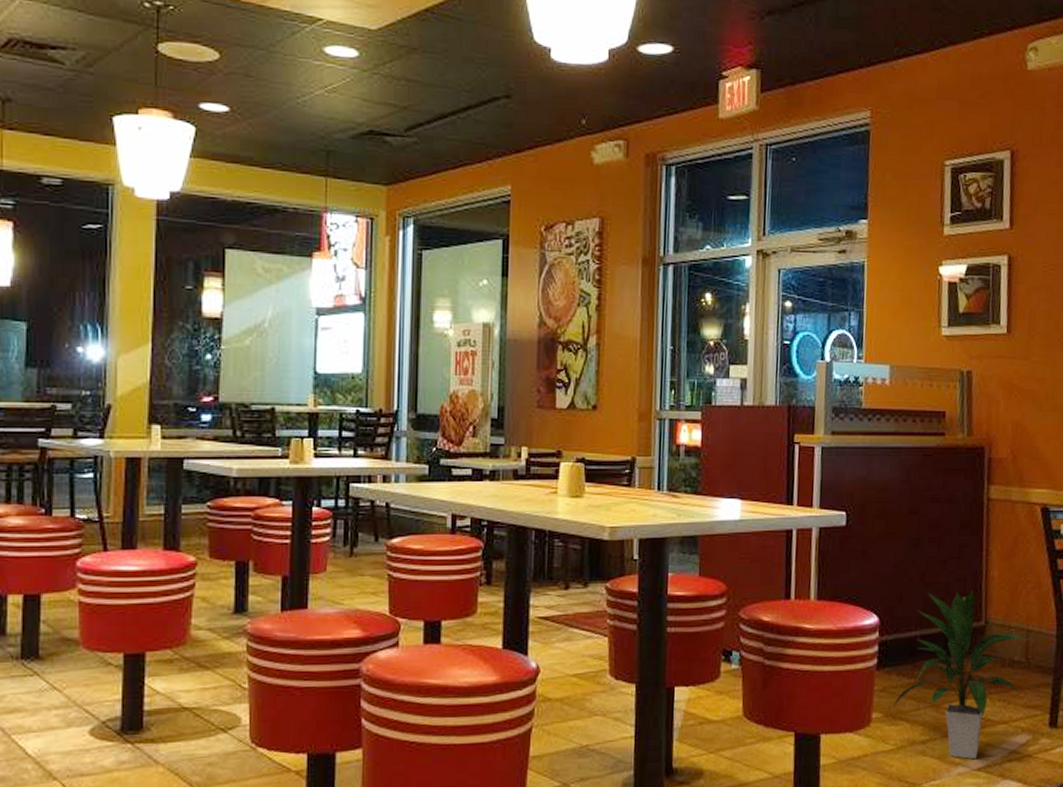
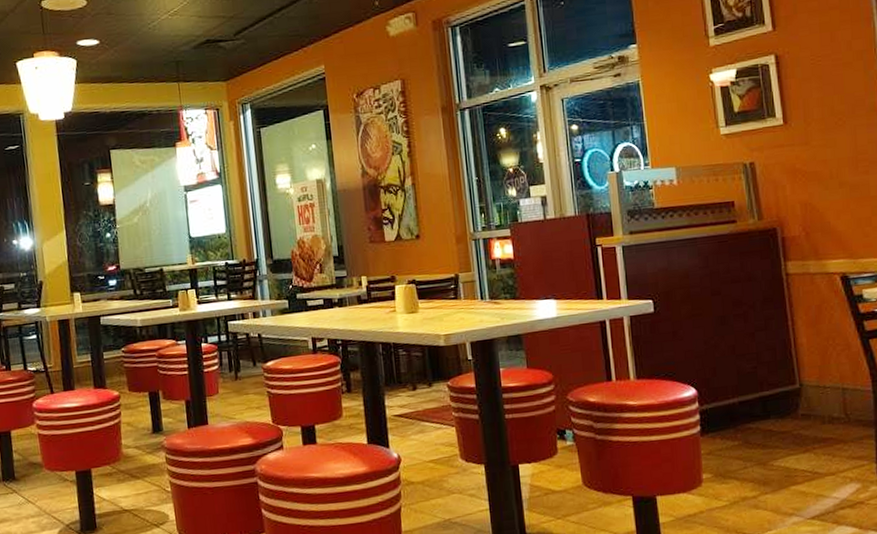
indoor plant: present [892,590,1029,760] -> none [720,357,846,510]

